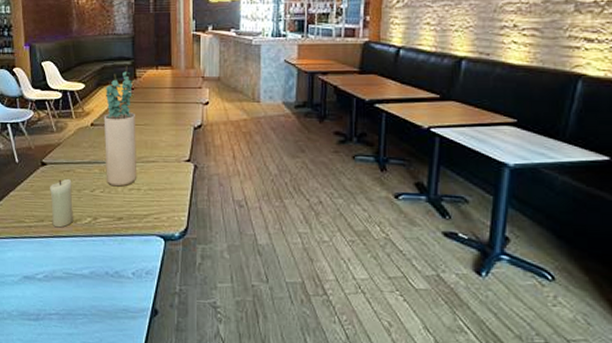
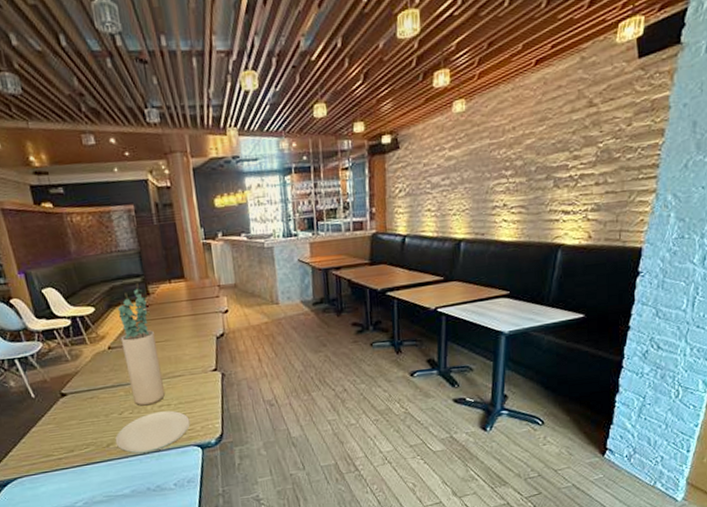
candle: present [50,178,73,228] -> none [74,405,105,455]
plate: none [83,195,157,235] -> present [115,410,190,453]

